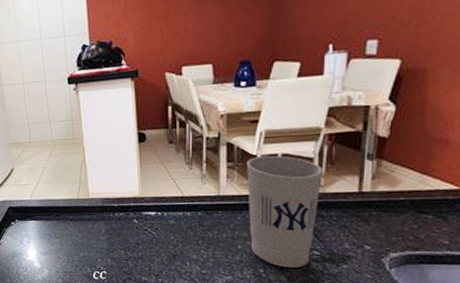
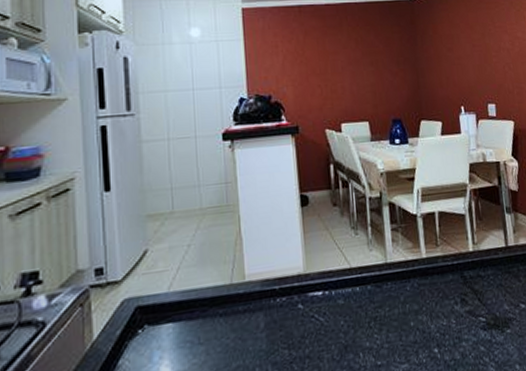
cup: present [247,155,323,268] -> none [409,213,478,343]

